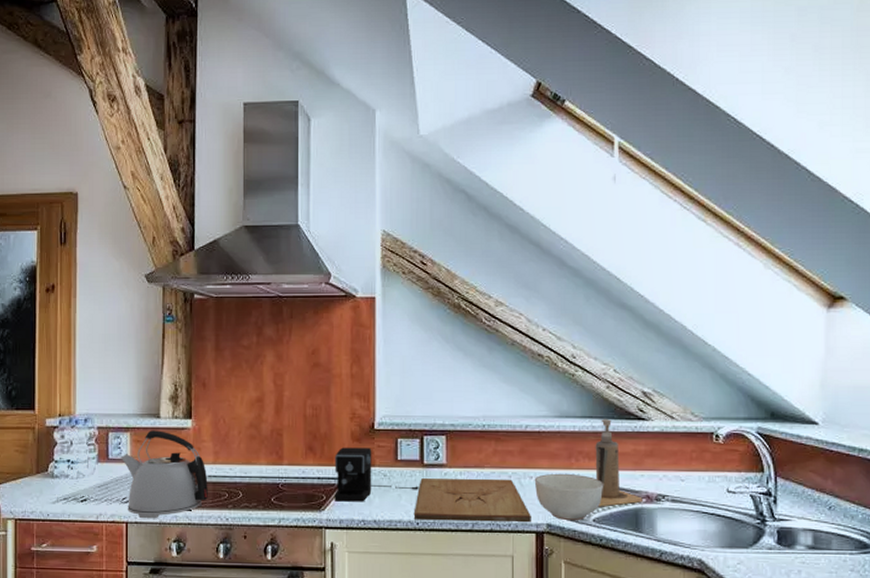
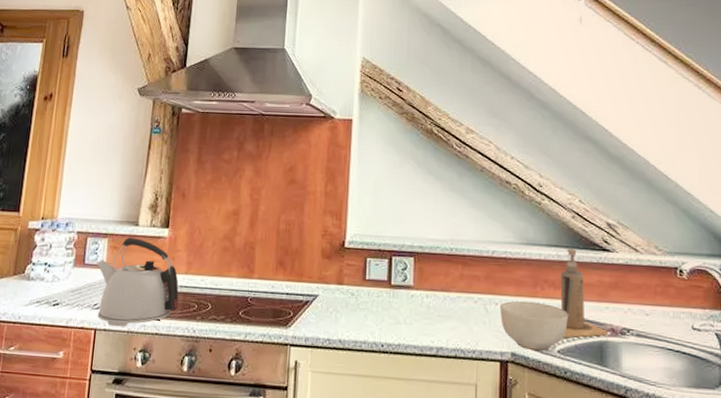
coffee maker: present [334,447,419,502] -> none [301,264,385,321]
cutting board: present [413,477,531,523] -> none [378,298,496,351]

